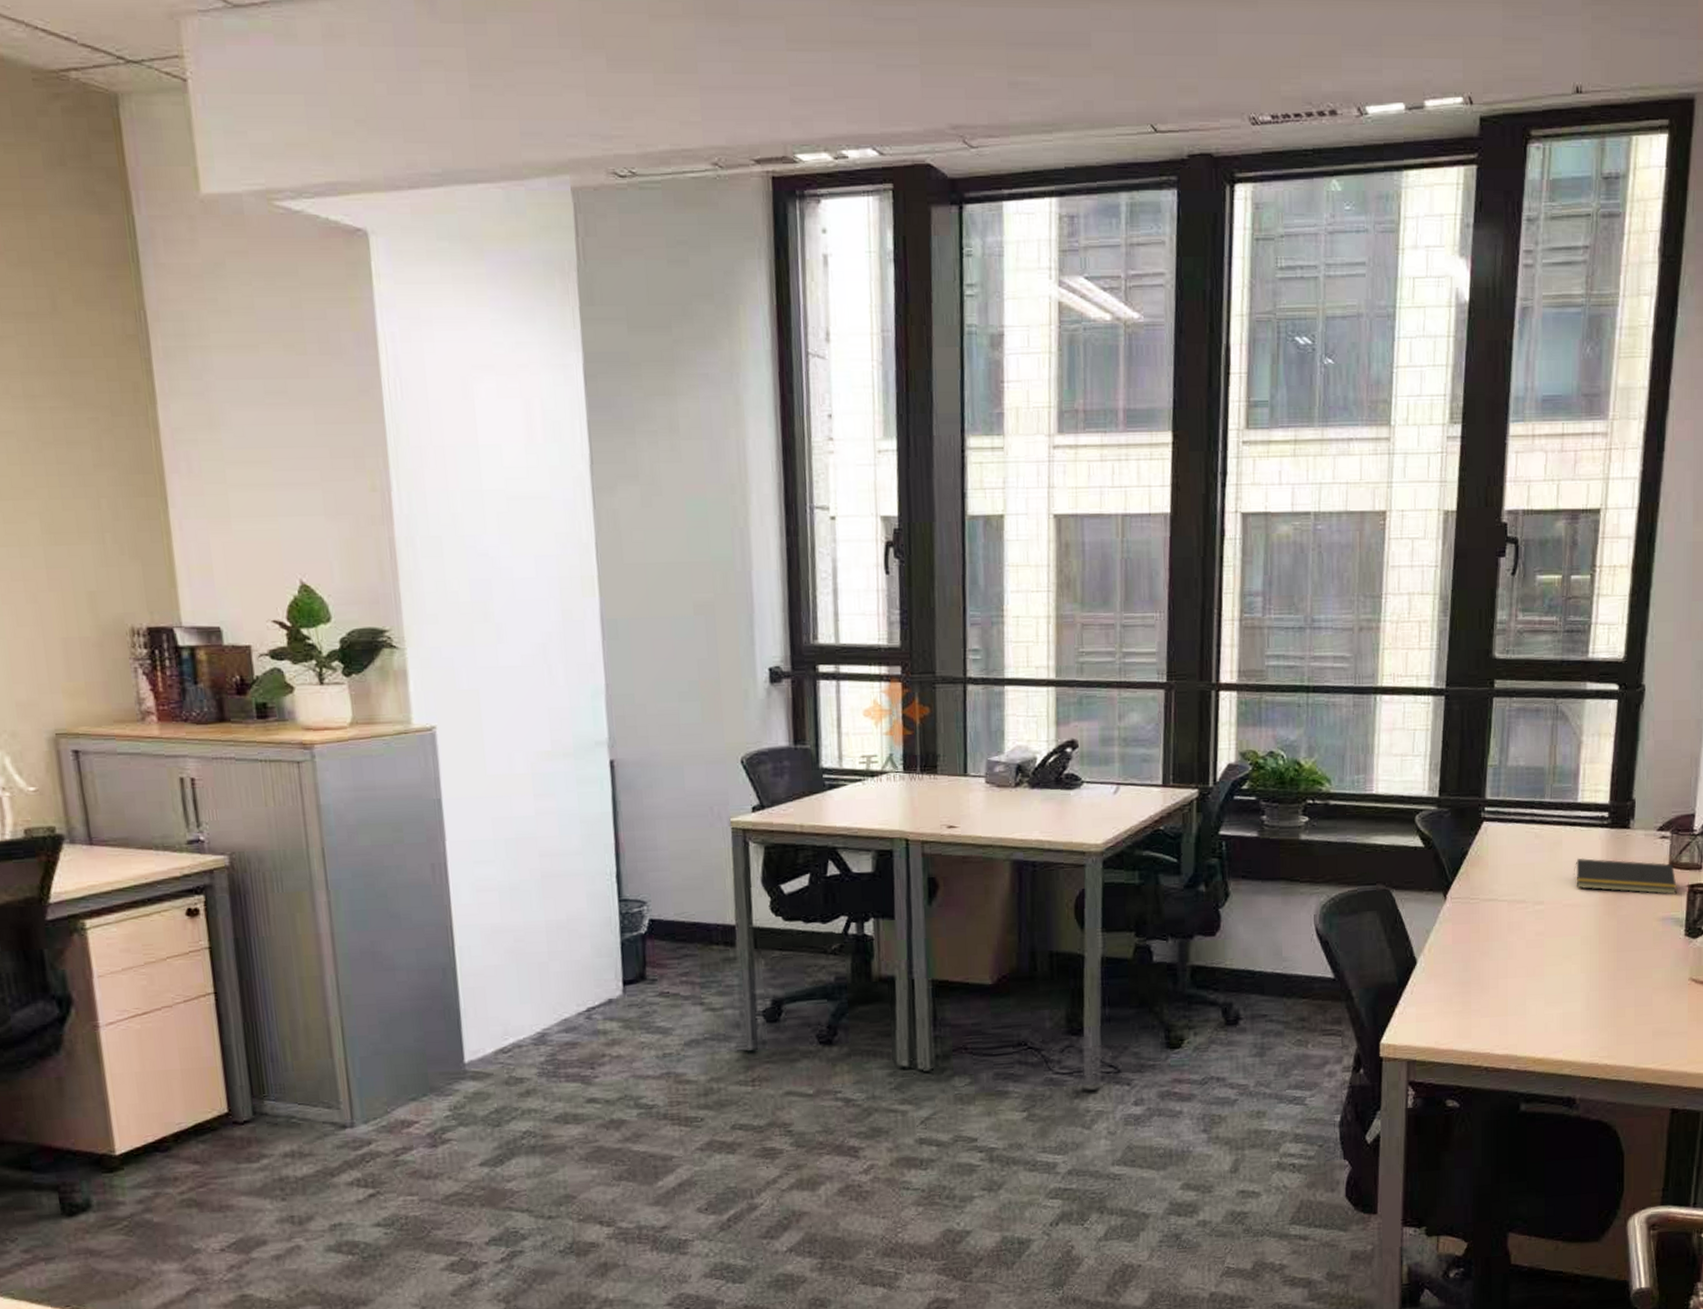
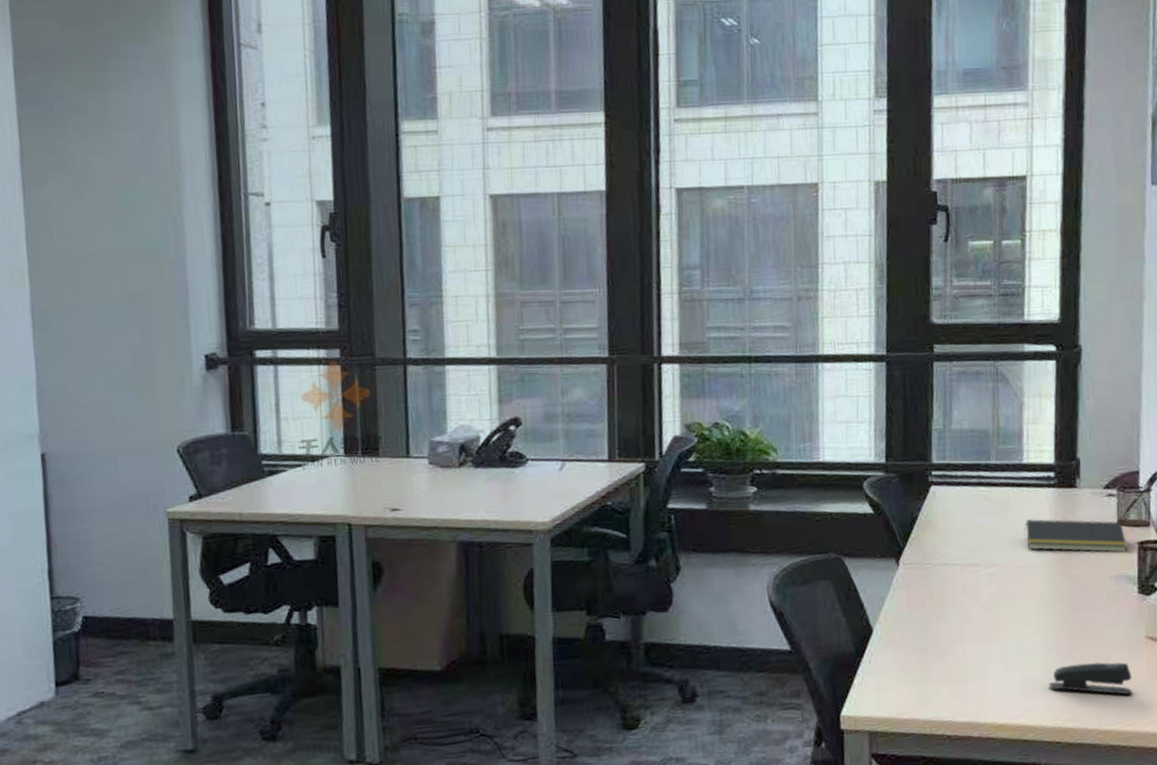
stapler: none [1588,1001,1672,1035] -> present [1049,661,1133,695]

